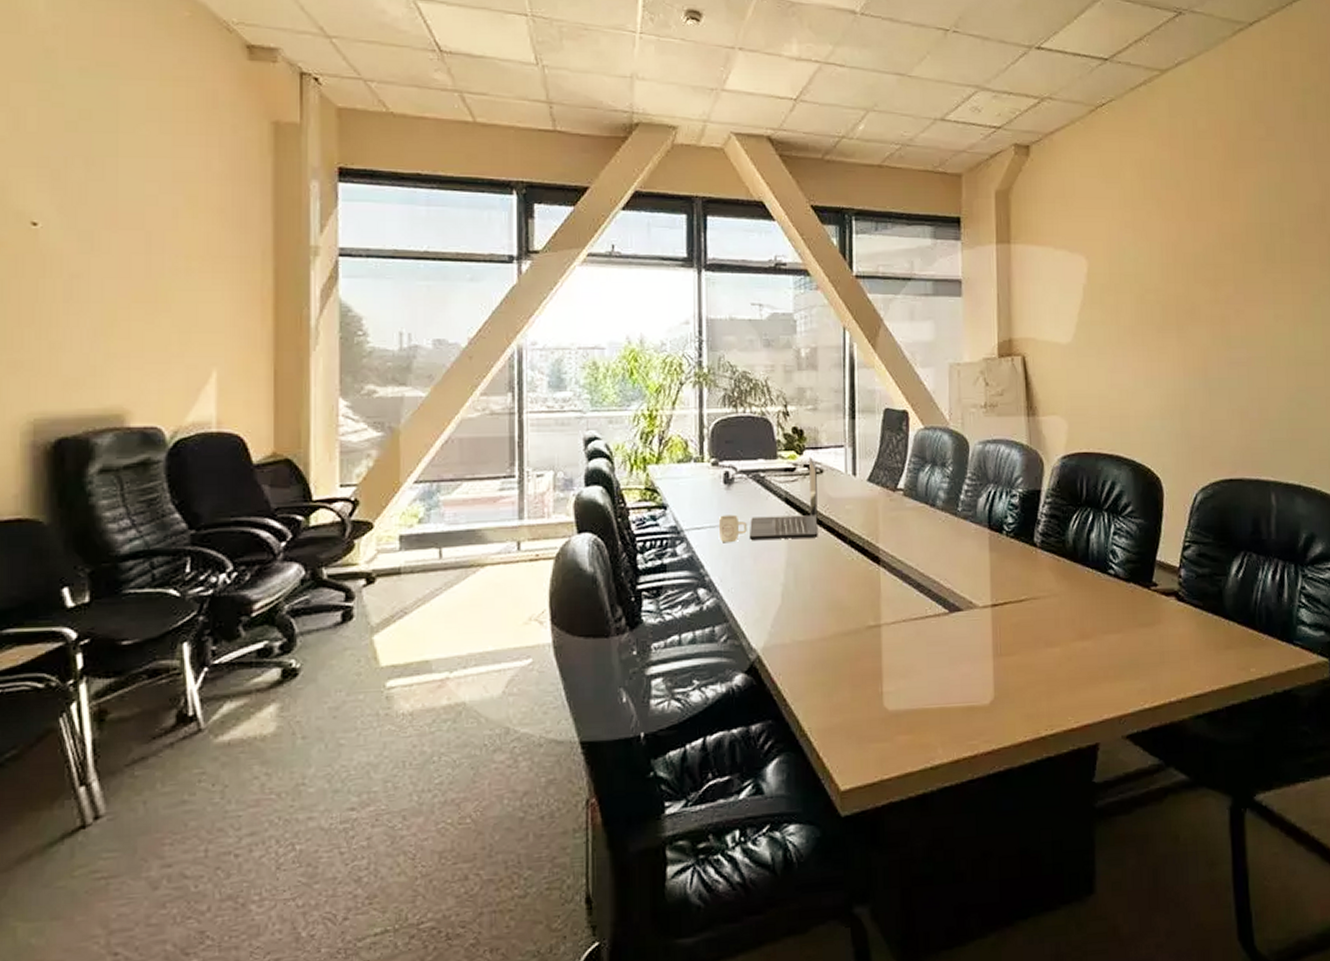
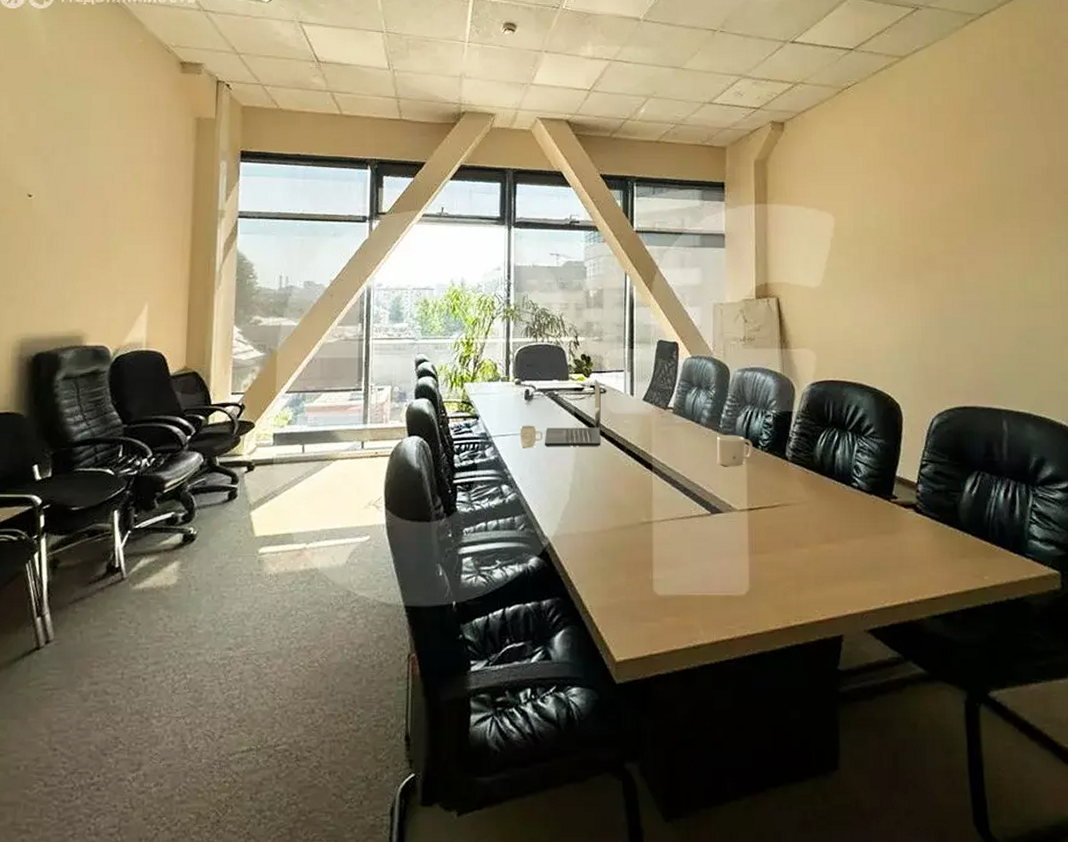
mug: none [954,518,997,557] -> present [716,434,754,467]

